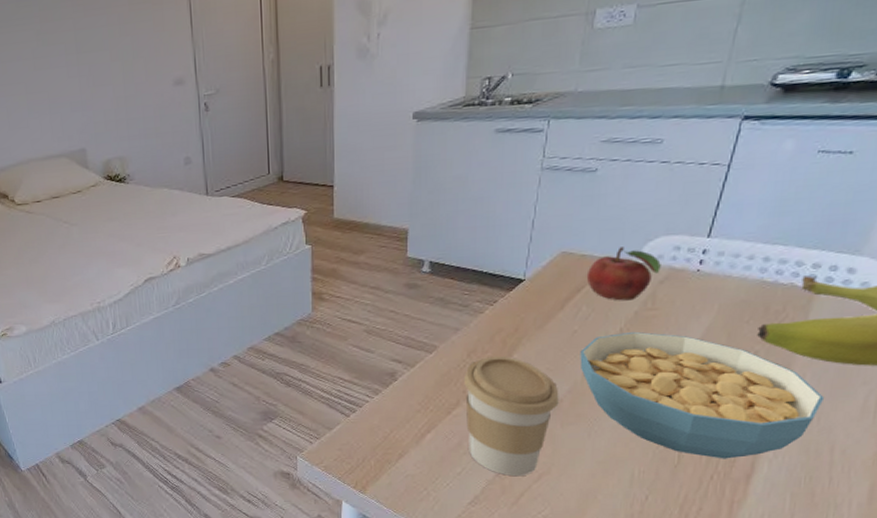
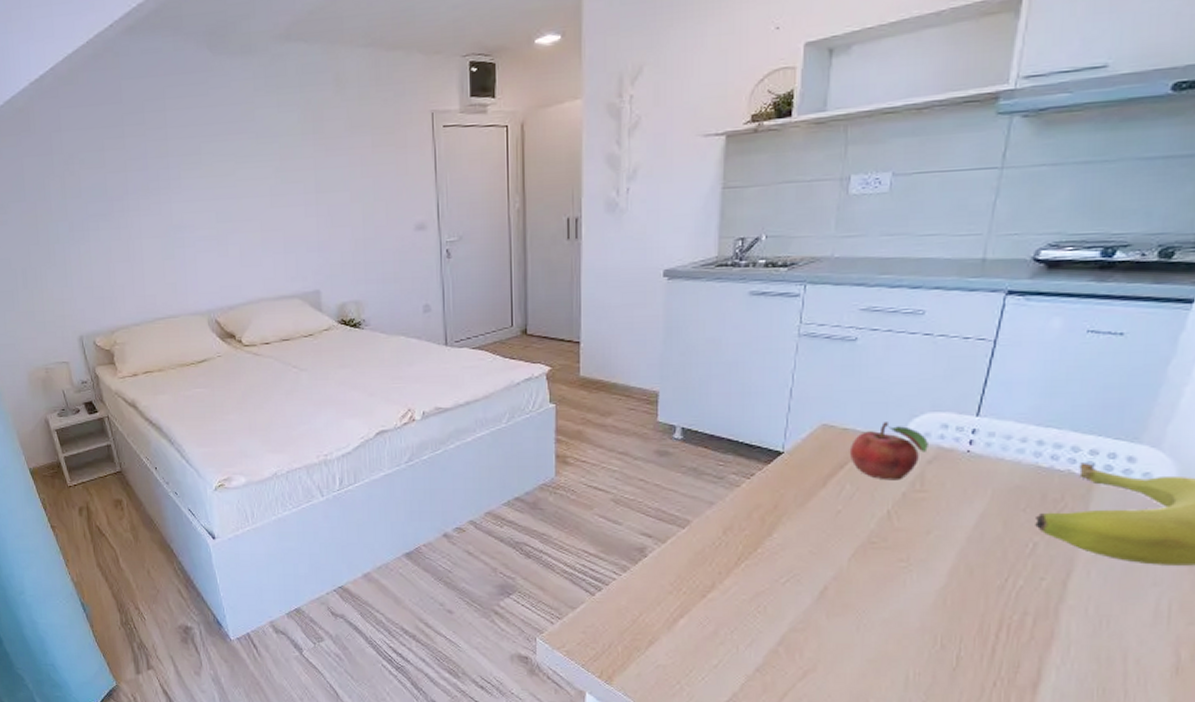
coffee cup: present [464,356,559,477] -> none [720,534,824,673]
cereal bowl: present [580,331,824,459] -> none [845,514,1112,664]

